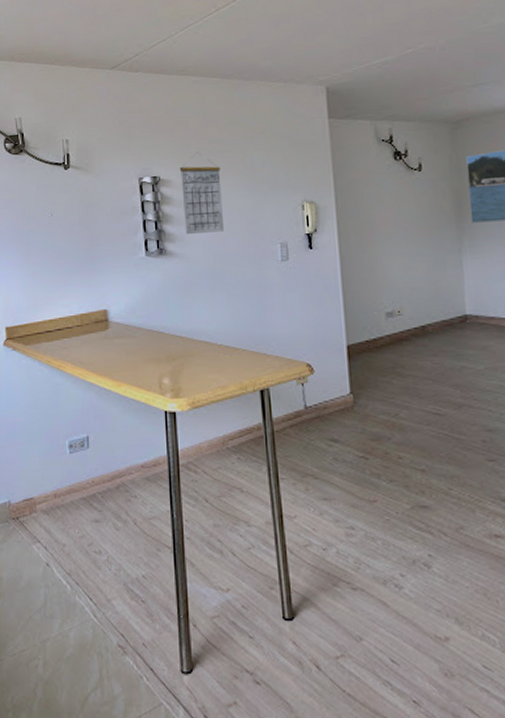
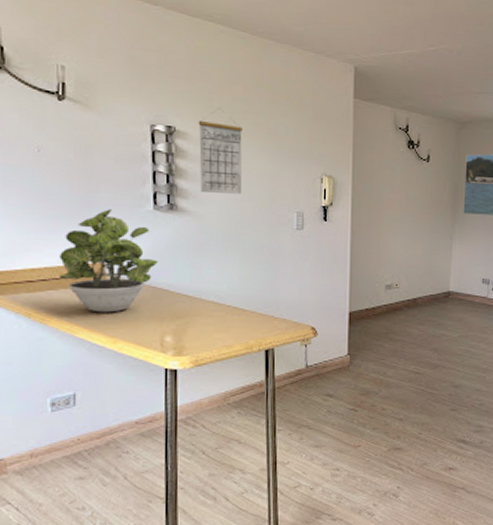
potted plant: none [71,260,153,358] -> present [59,209,158,313]

